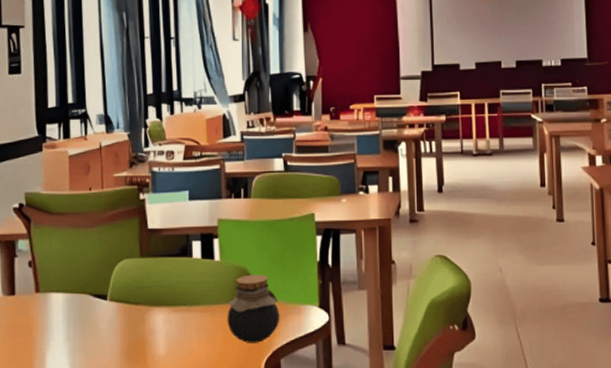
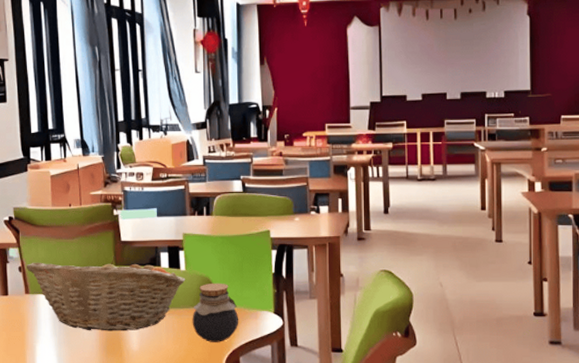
fruit basket: none [38,245,220,335] -> present [27,255,186,331]

